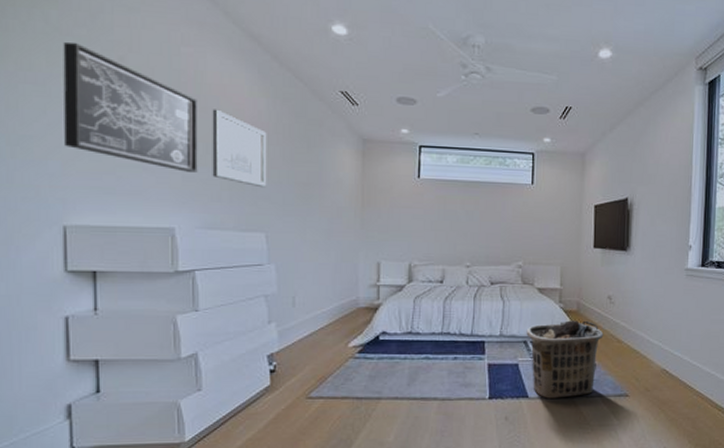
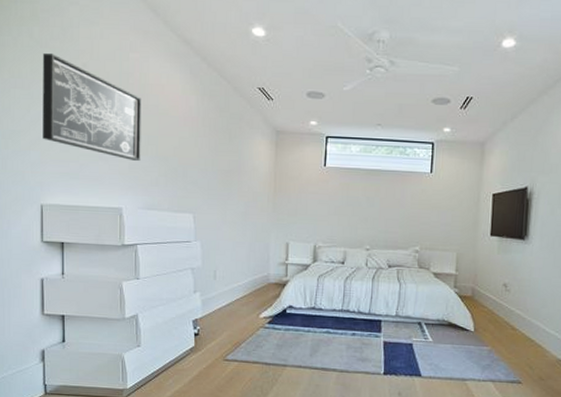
wall art: present [212,109,267,188] -> none [152,106,196,175]
clothes hamper: present [526,320,604,399] -> none [421,305,498,380]

